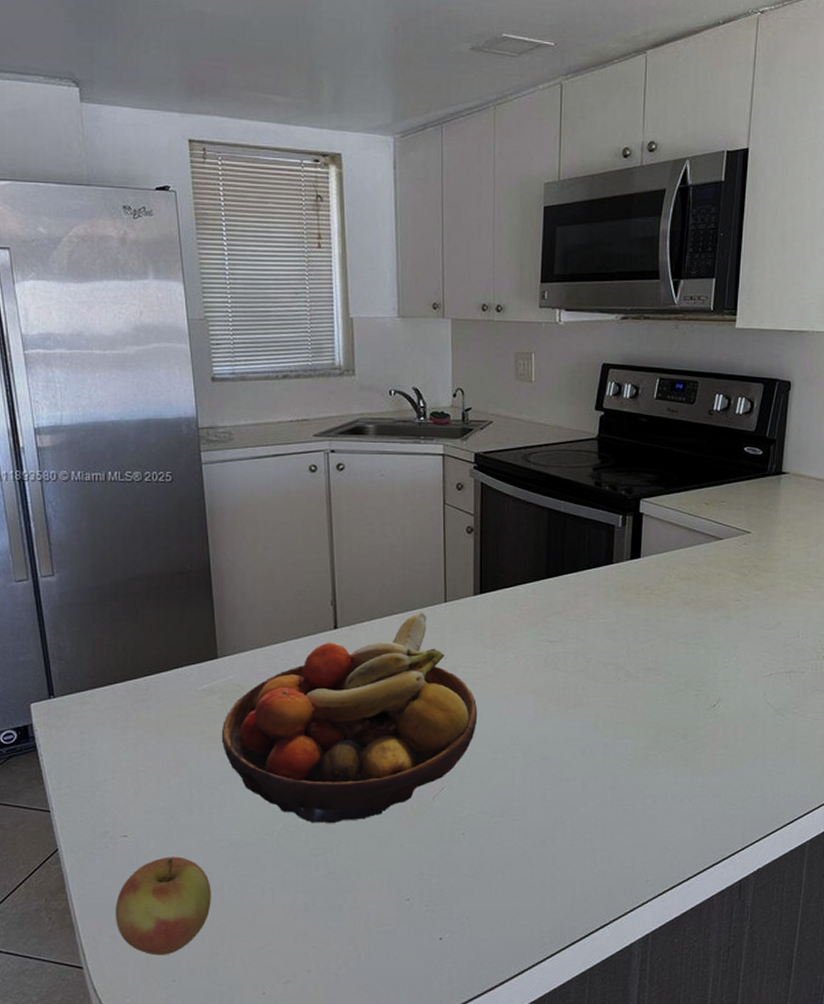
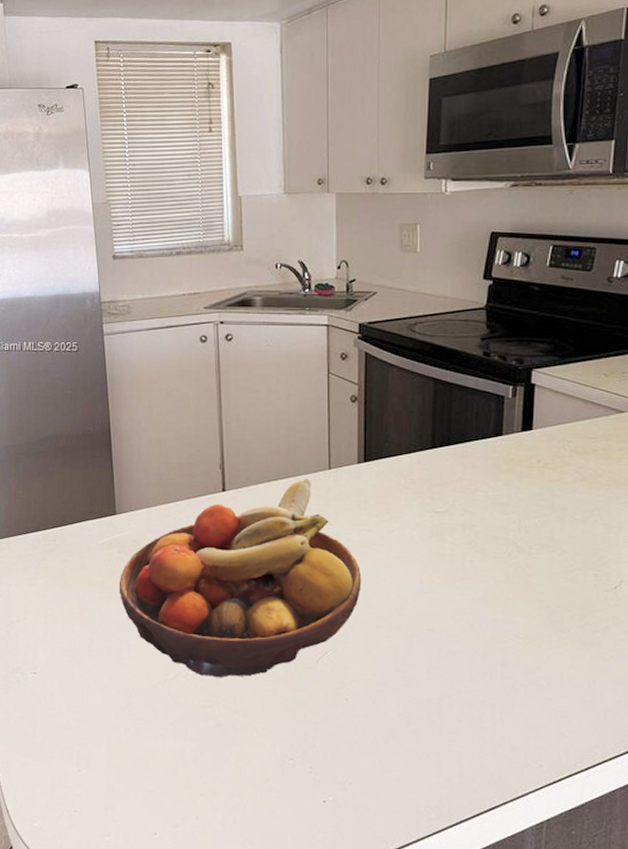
apple: present [115,856,211,956] -> none [25,695,109,787]

